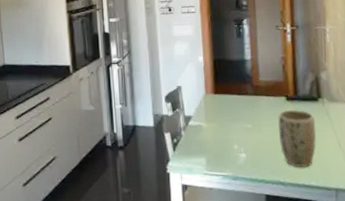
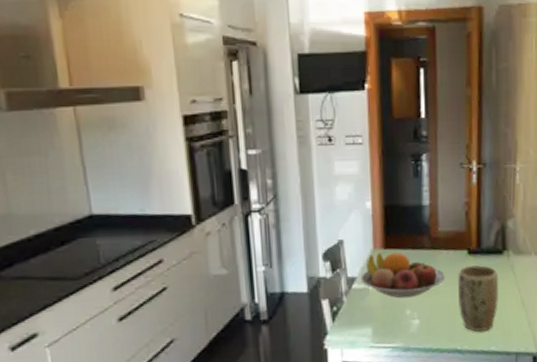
fruit bowl: none [195,97,267,135] -> present [360,252,445,298]

